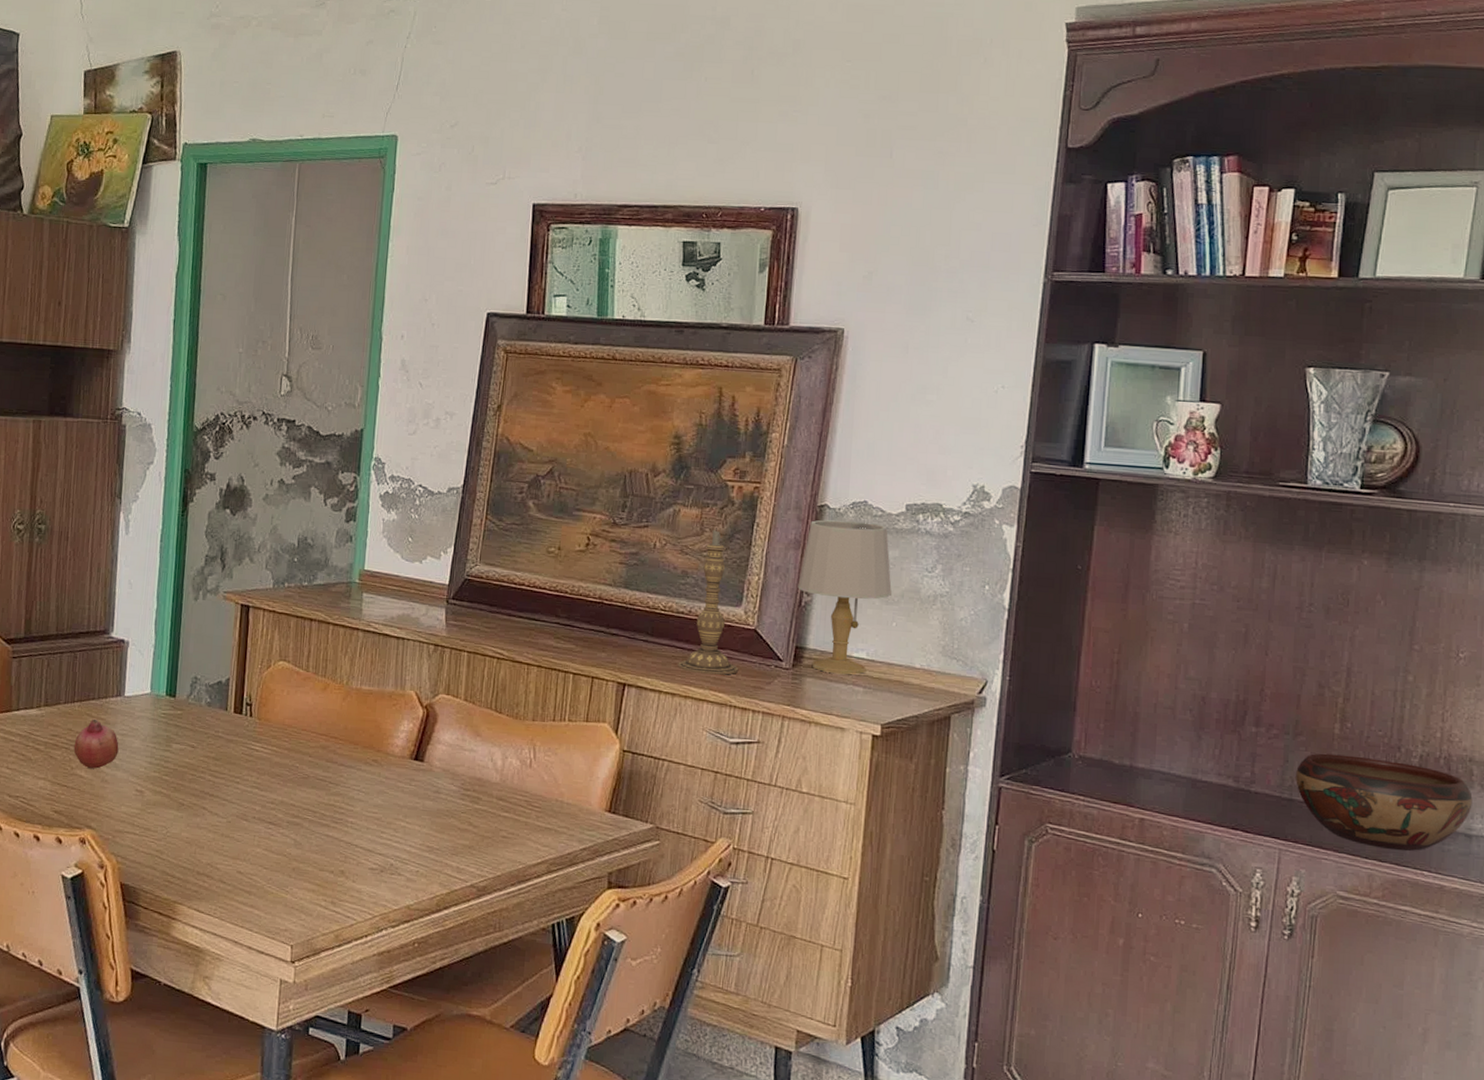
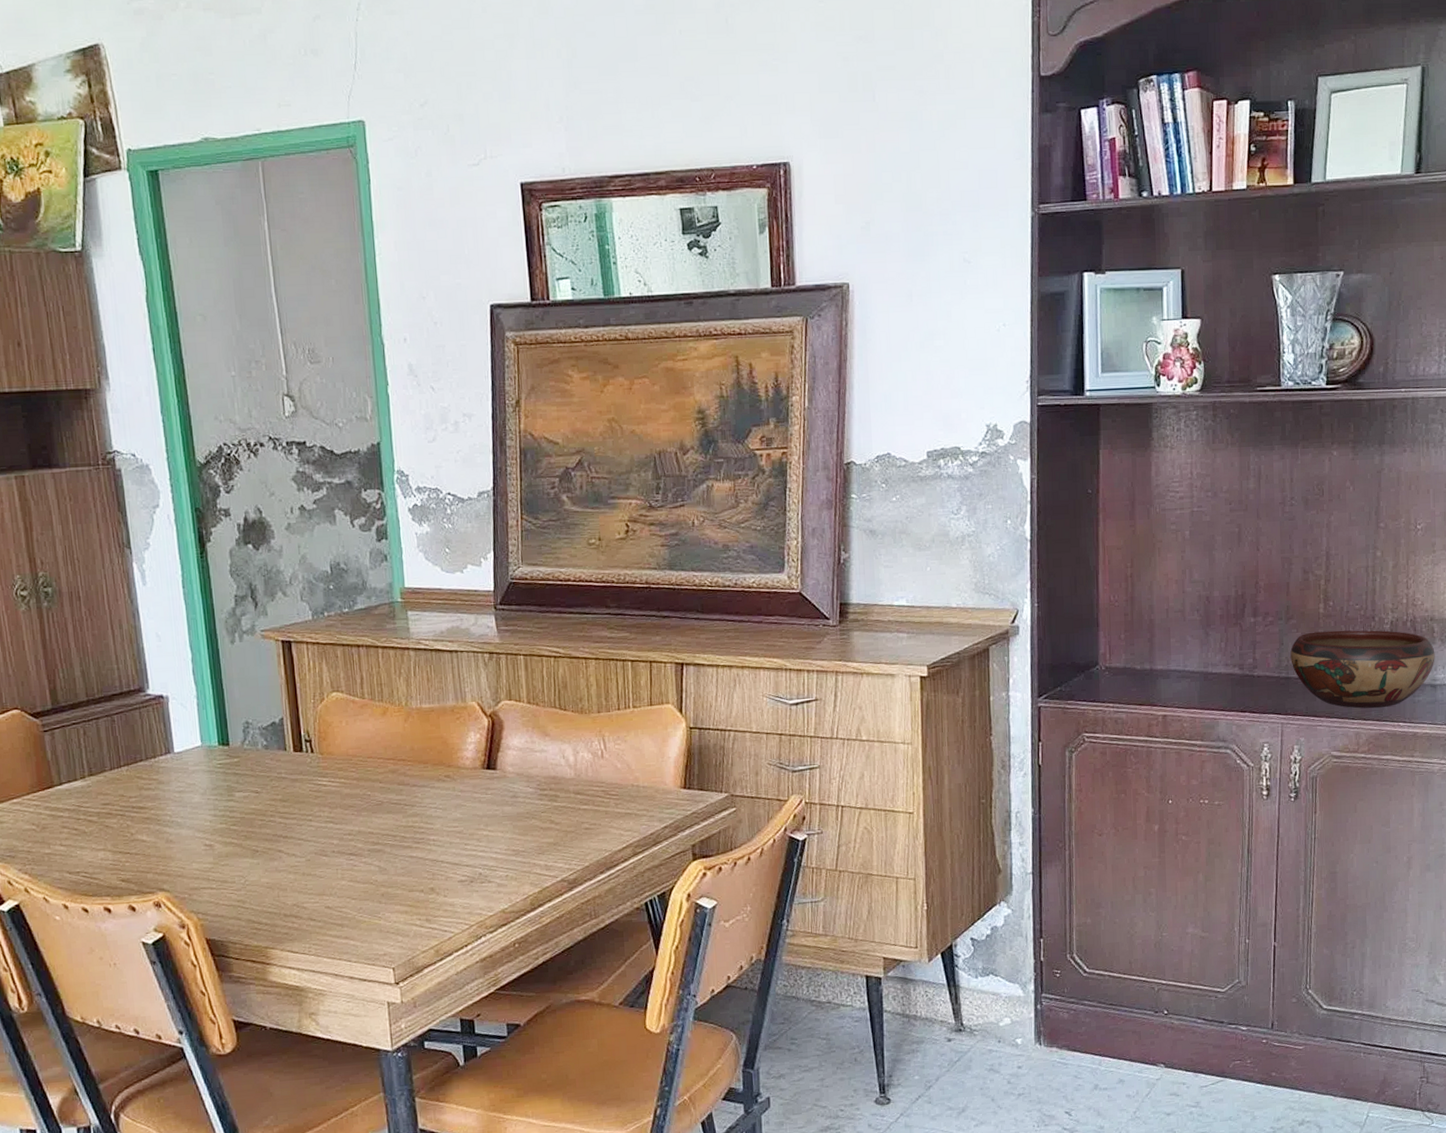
fruit: present [73,719,119,769] -> none [129,781,179,831]
candlestick: present [677,528,739,676] -> none [731,498,790,644]
table lamp: present [797,519,892,675] -> none [834,474,923,624]

